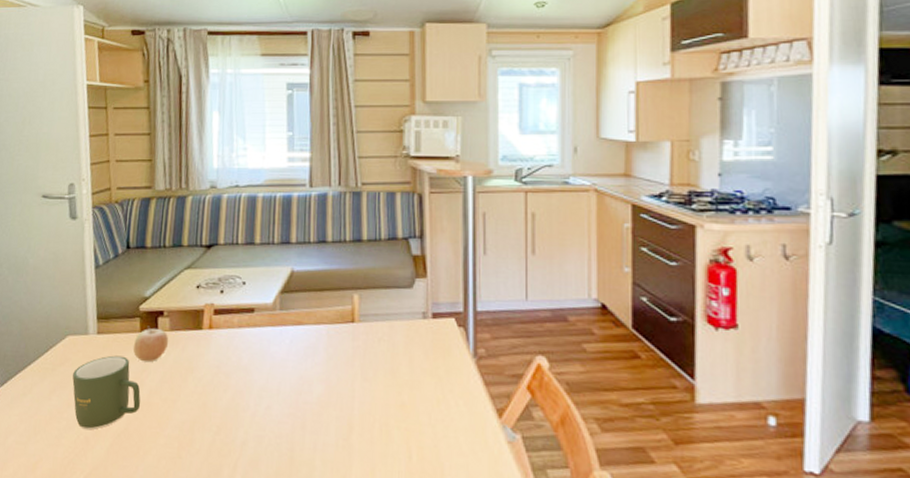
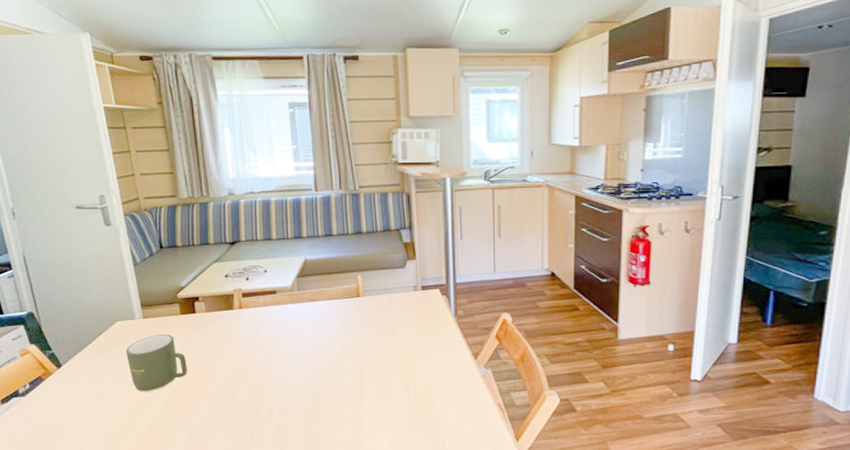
fruit: present [133,326,169,362] -> none [175,309,206,338]

